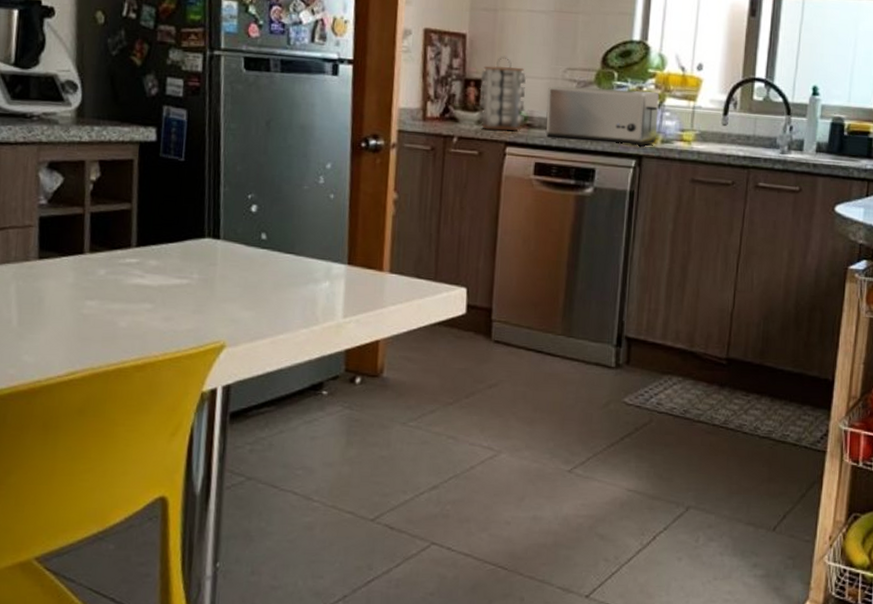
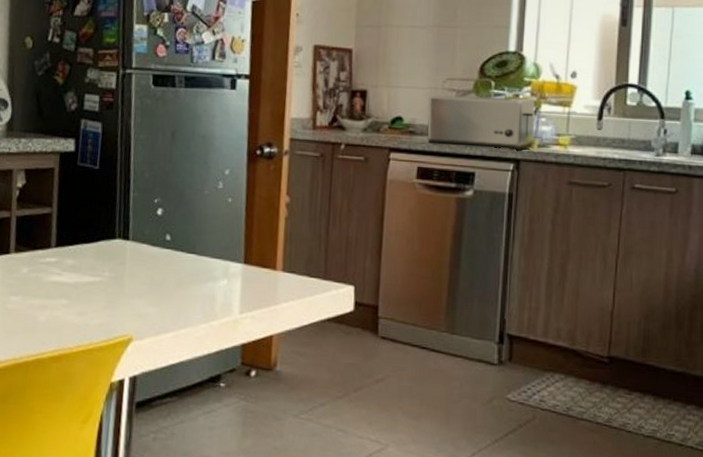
spice rack: present [479,55,527,132] -> none [365,68,409,139]

